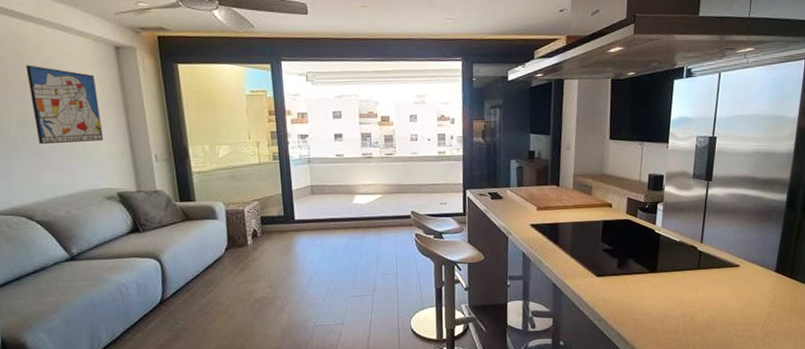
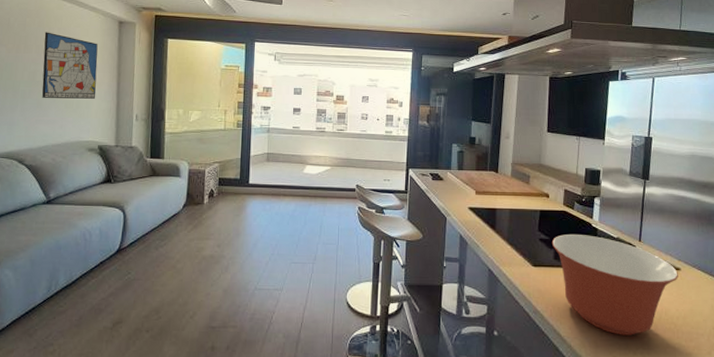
mixing bowl: none [615,241,737,333] -> present [551,234,678,336]

